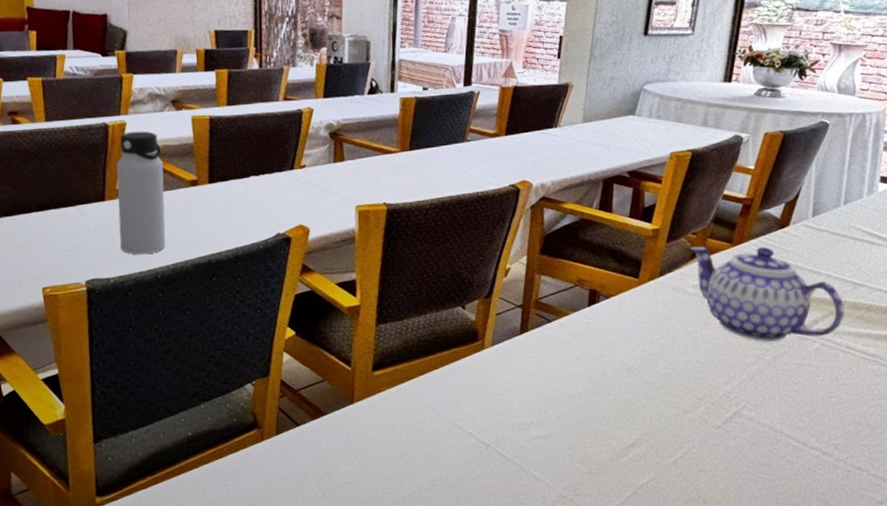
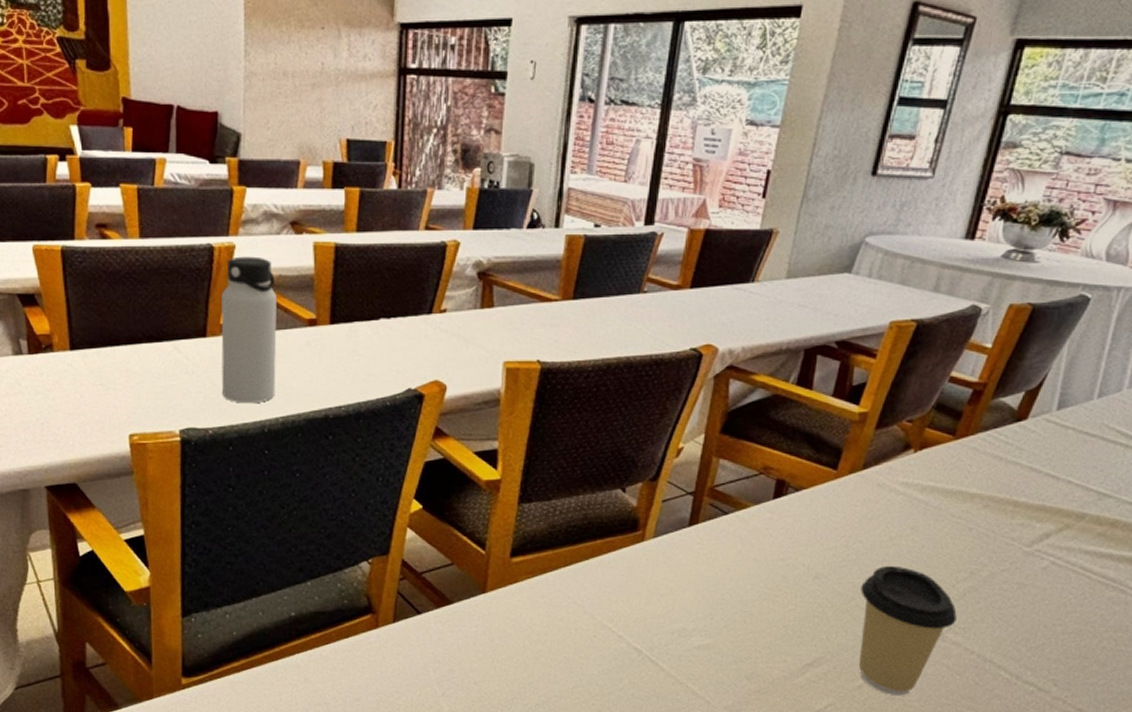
coffee cup: none [667,356,749,468] -> present [859,565,957,697]
teapot: present [689,246,844,343] -> none [902,437,1084,557]

